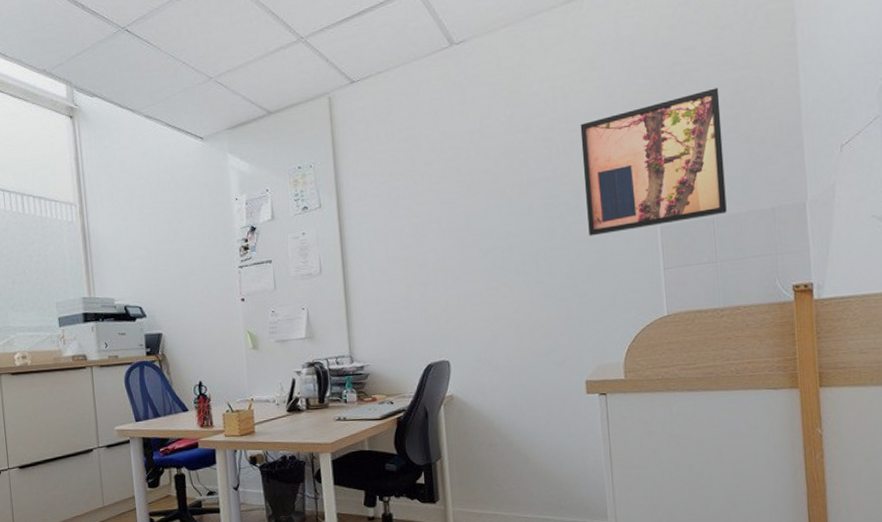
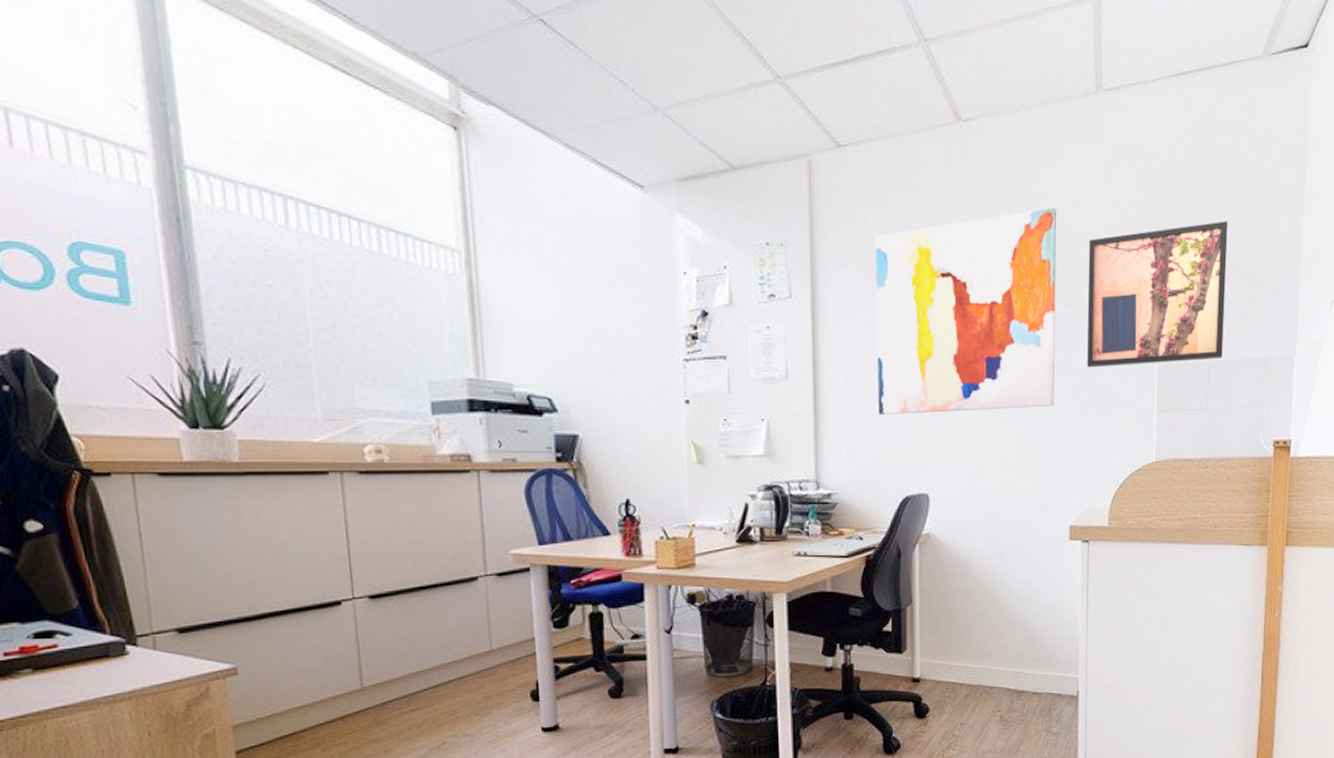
wall art: none [387,102,560,296] -> present [875,208,1057,415]

